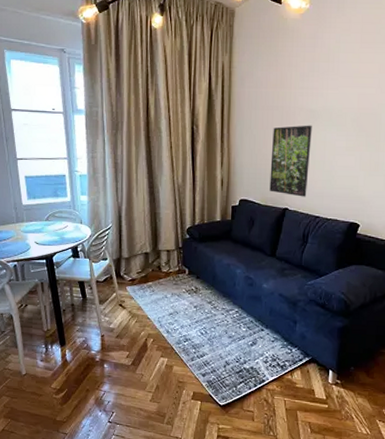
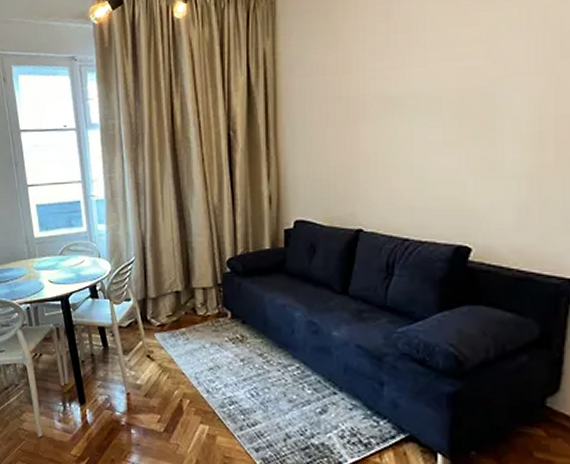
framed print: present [269,125,312,197] -> none [334,117,391,214]

